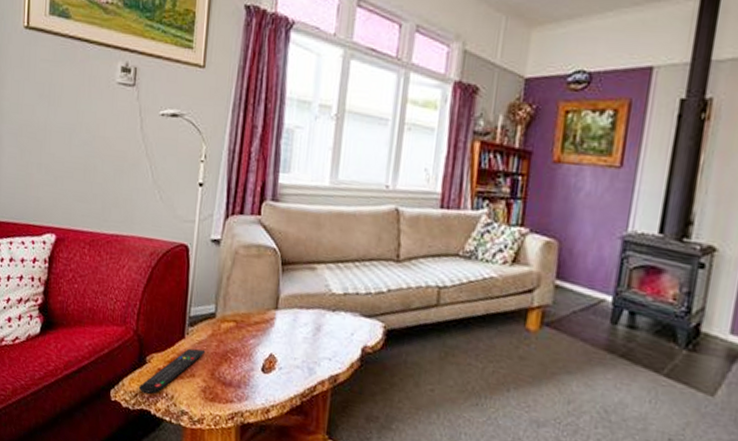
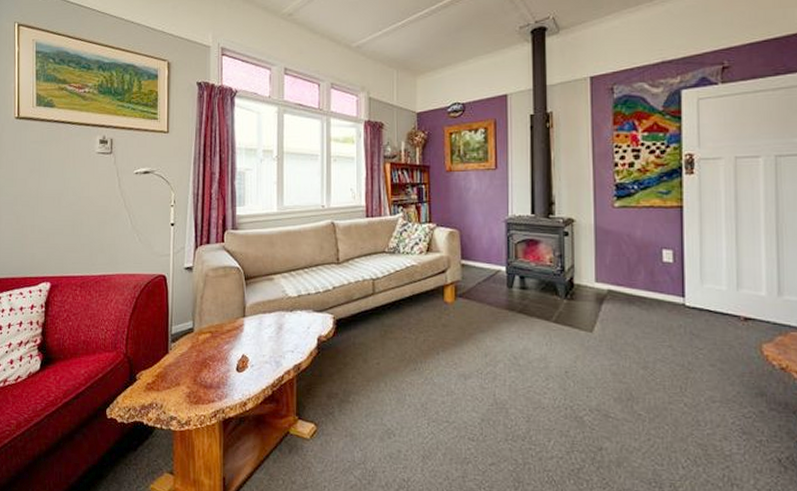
remote control: present [138,348,206,394] -> none [131,360,188,407]

